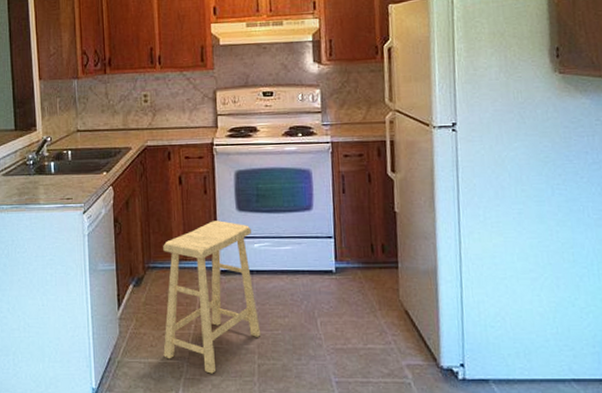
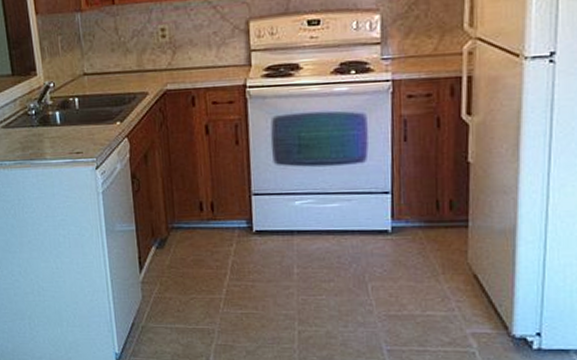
stool: present [163,220,261,374] -> none [188,175,303,340]

